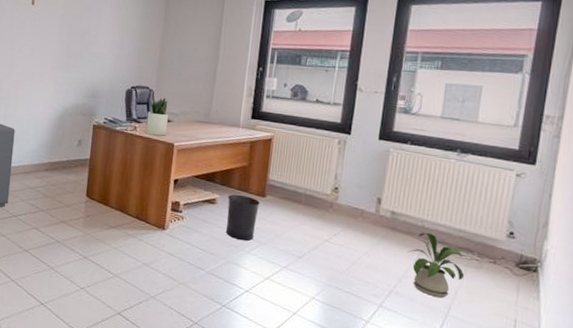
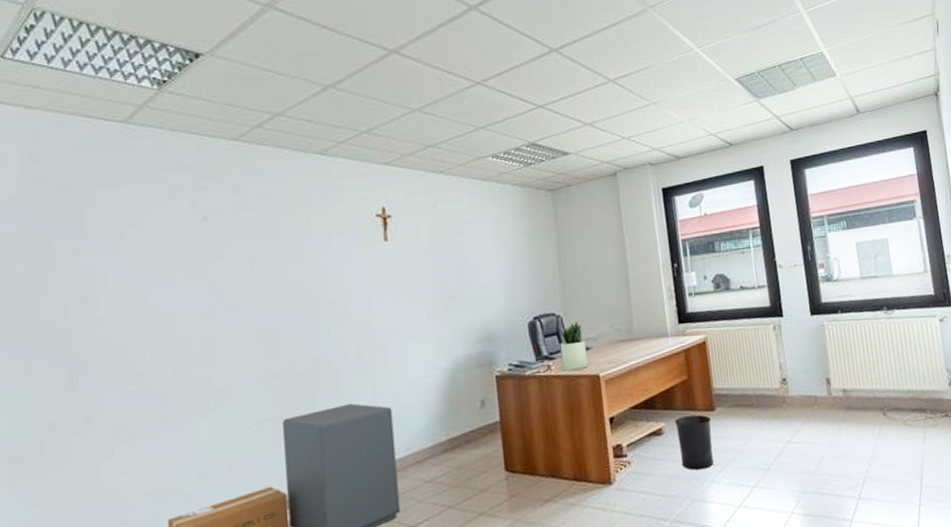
house plant: present [407,231,467,298] -> none [868,402,925,471]

